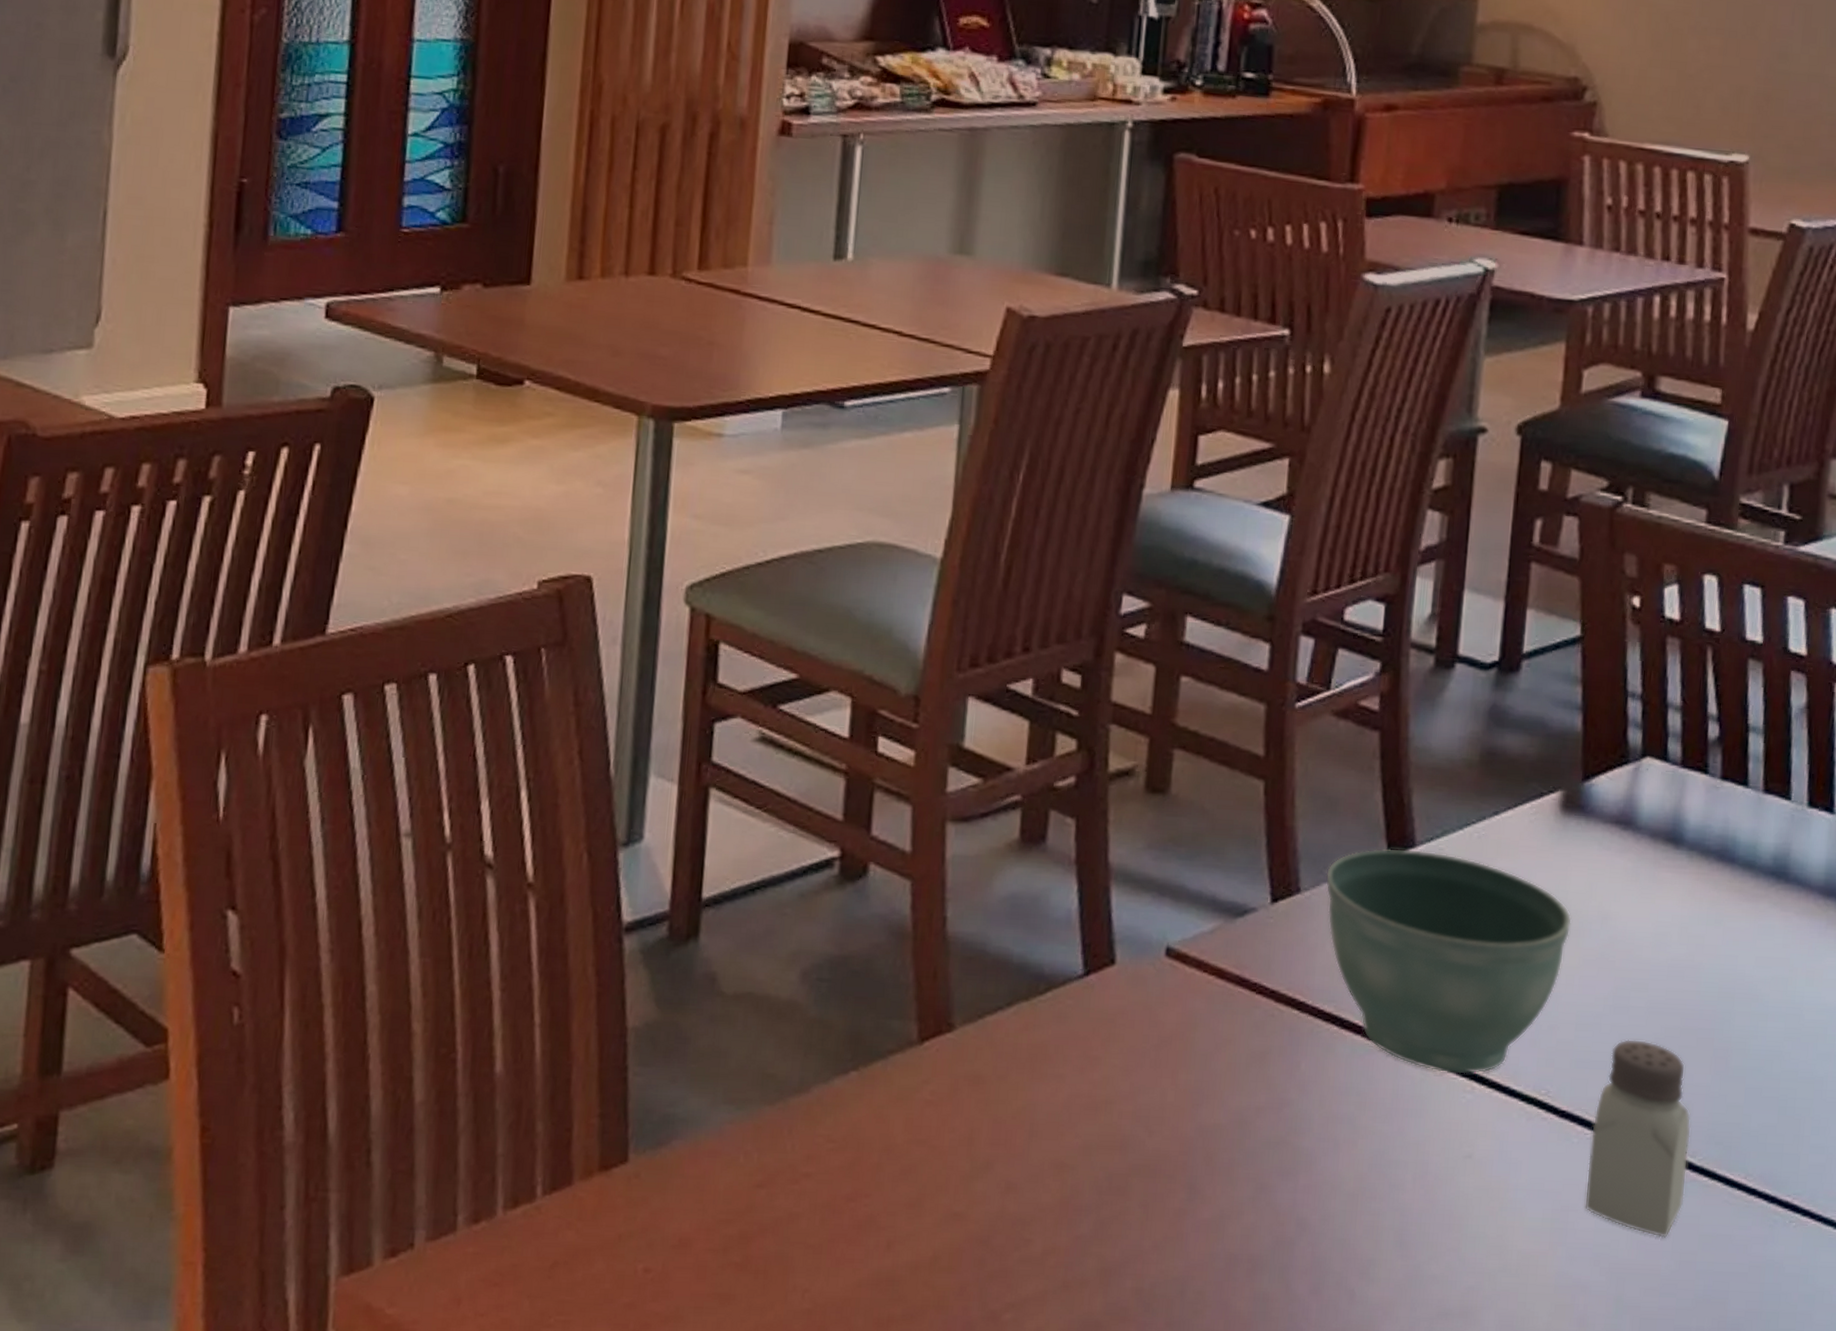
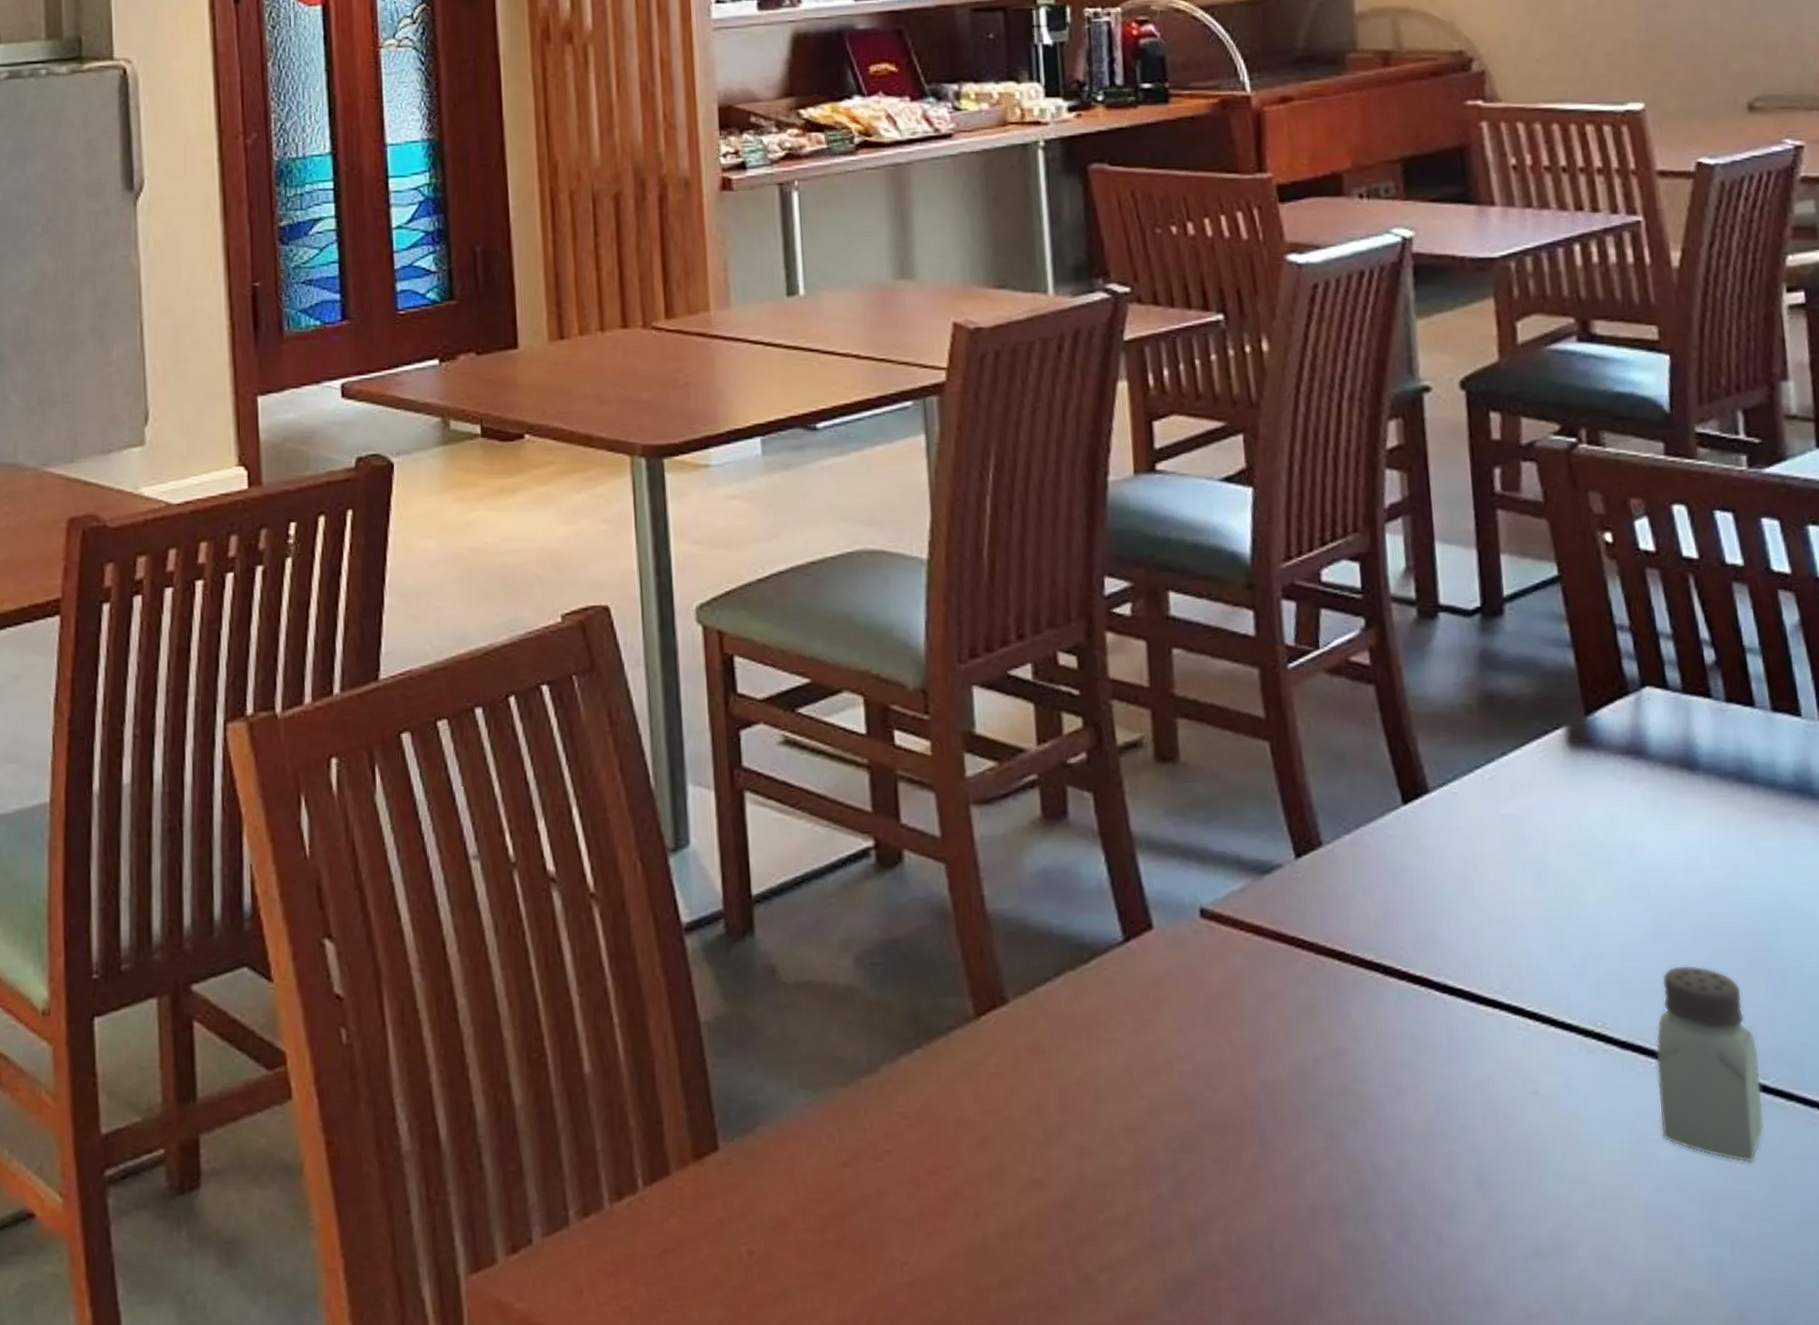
flower pot: present [1325,848,1572,1075] -> none [1344,795,1599,1012]

